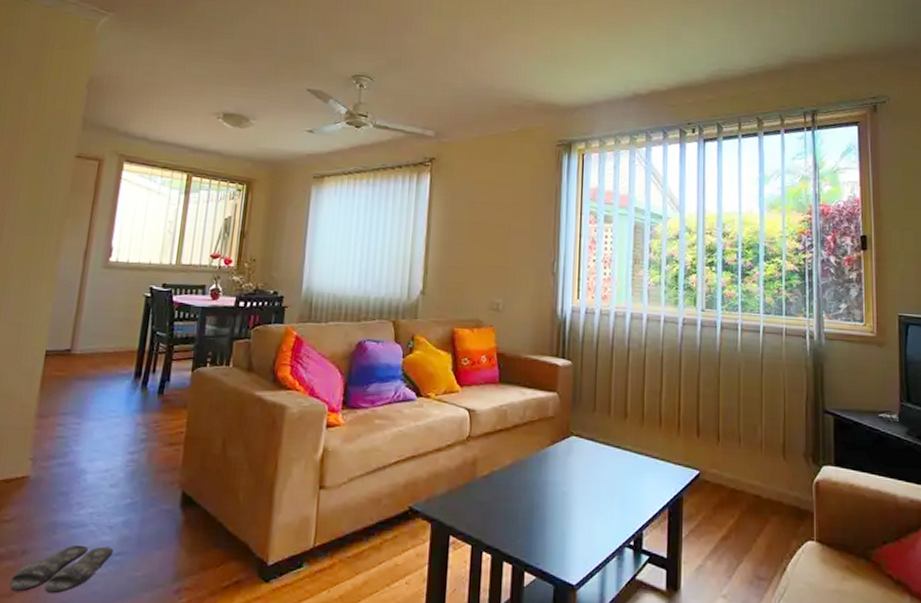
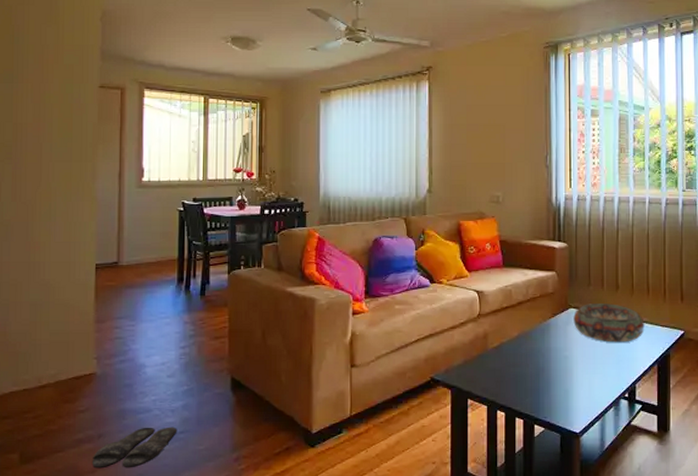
decorative bowl: none [575,432,655,480] -> present [573,303,645,343]

